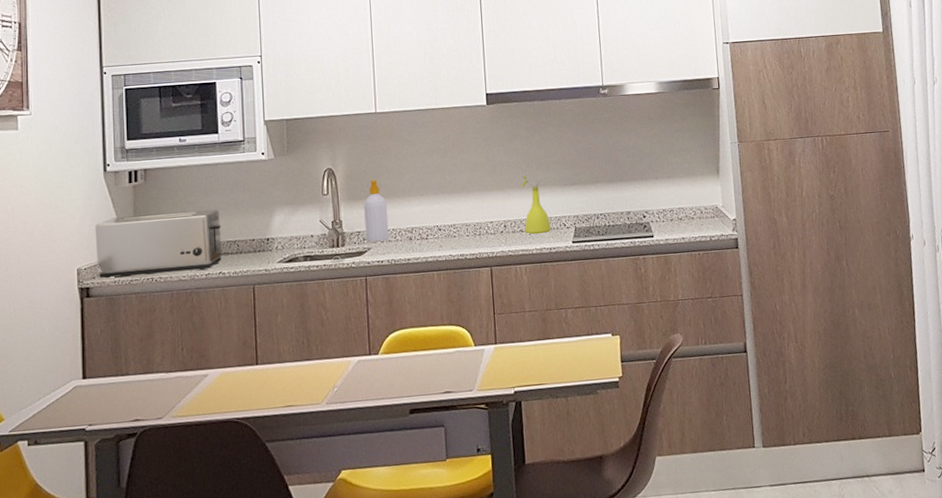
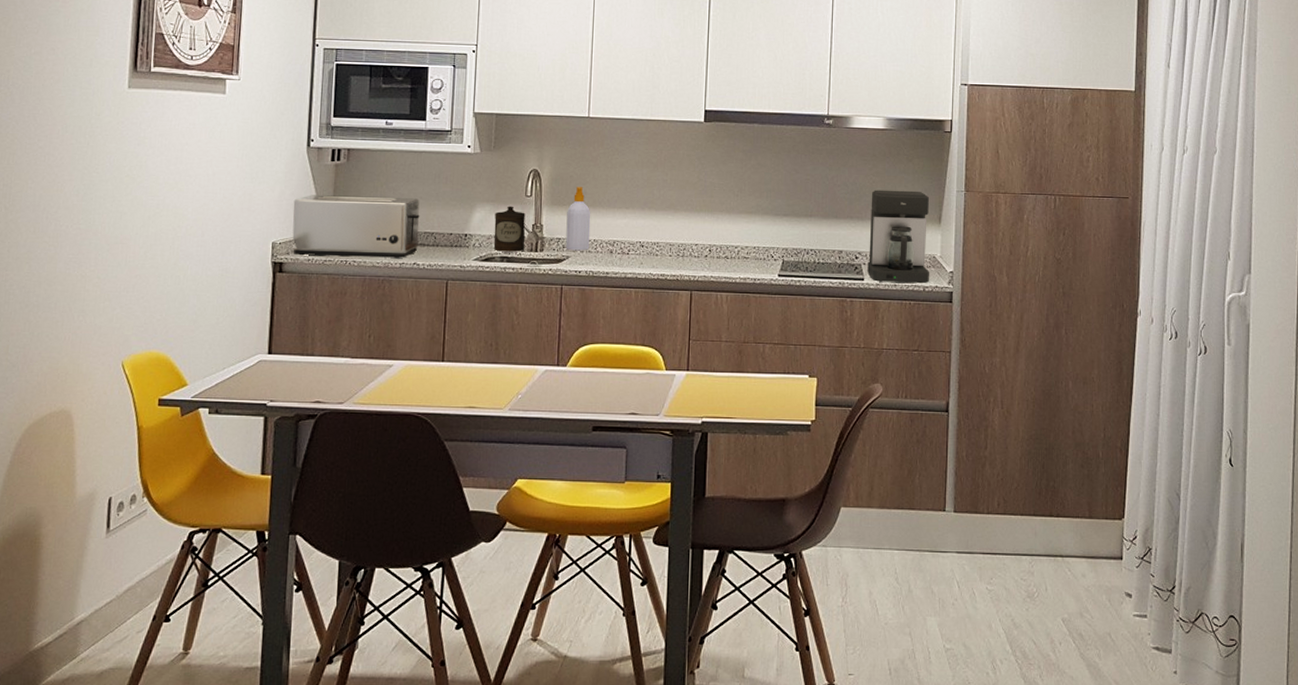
canister: none [294,206,327,252] -> present [493,206,526,252]
spray bottle: present [521,175,551,235] -> none [730,200,758,263]
coffee maker: none [651,147,715,237] -> present [867,190,930,284]

